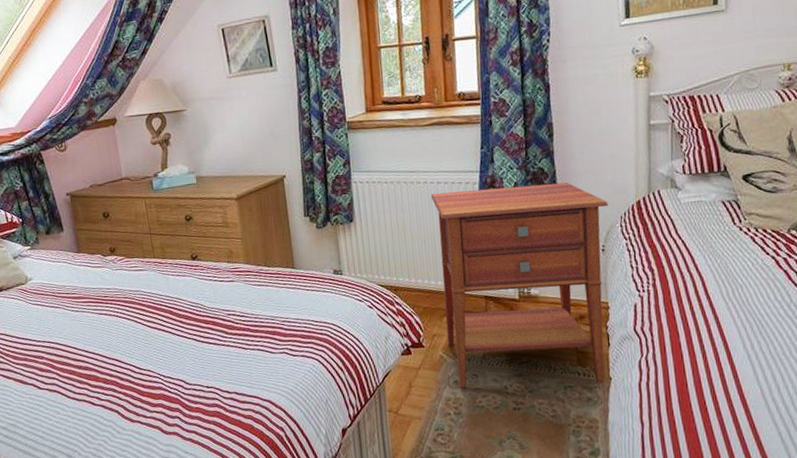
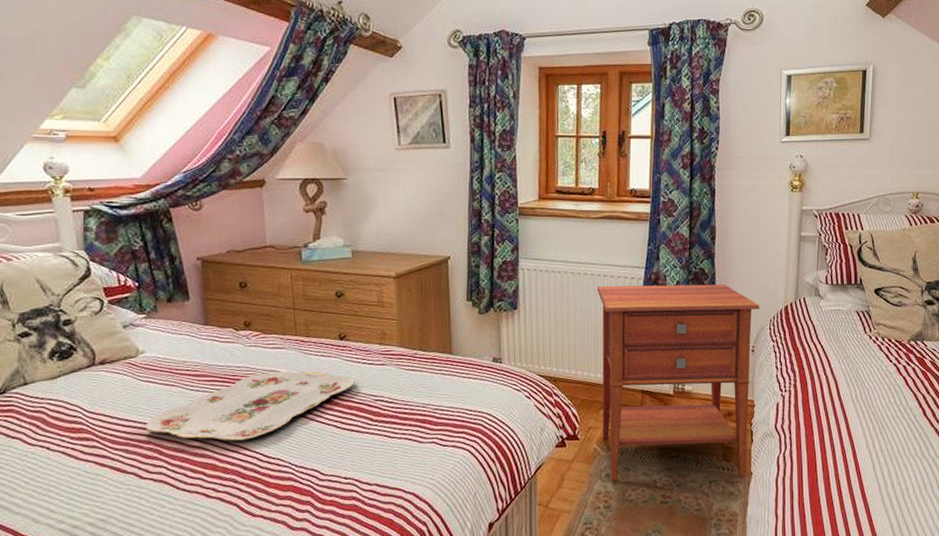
serving tray: none [39,290,209,355] -> present [146,370,355,441]

